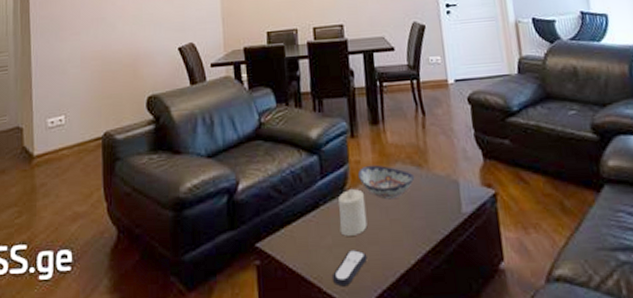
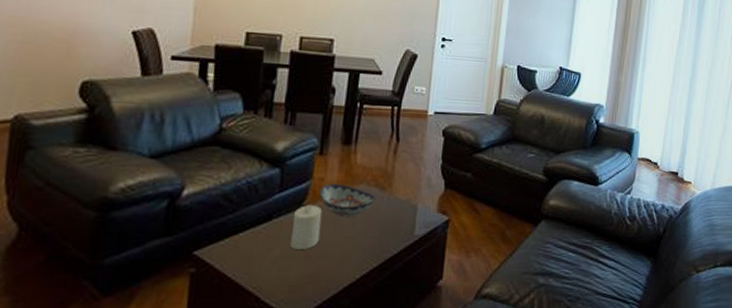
remote control: present [332,250,368,287] -> none [272,263,314,297]

